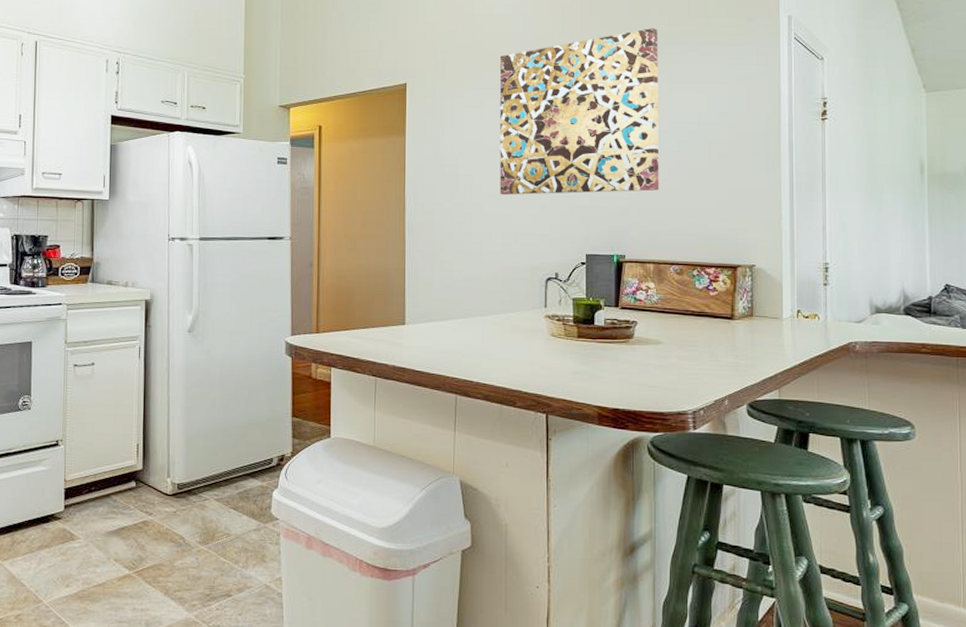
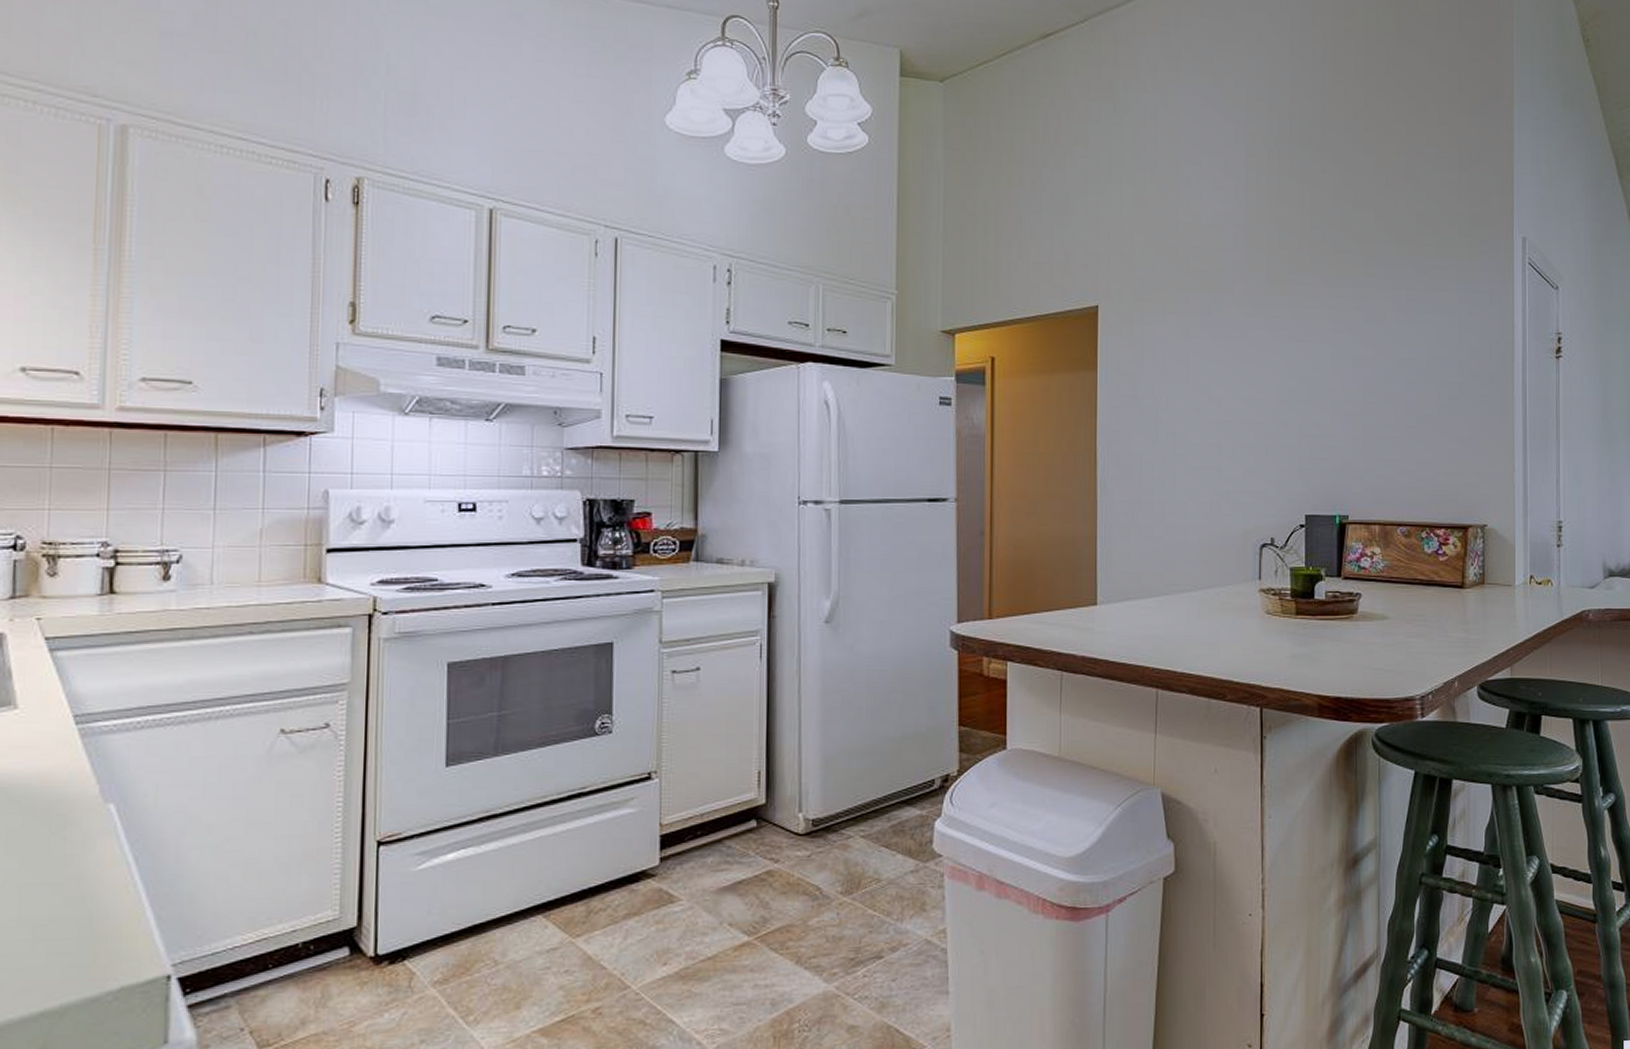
wall art: present [499,27,660,196] -> none [1207,245,1386,445]

